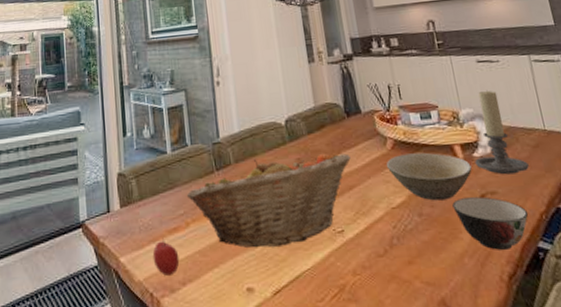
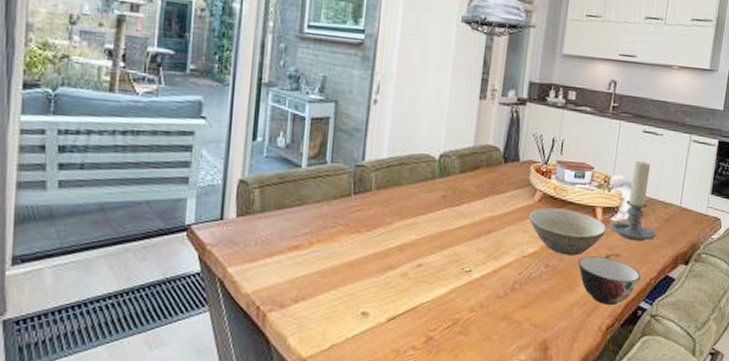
apple: present [152,238,180,277] -> none [265,254,296,293]
fruit basket: present [186,153,351,248] -> none [315,189,497,277]

